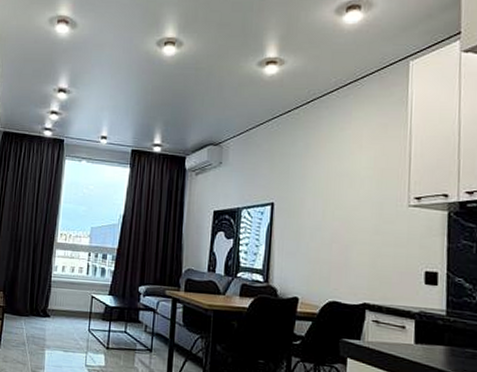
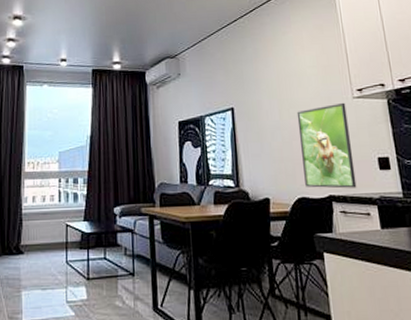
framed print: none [339,209,399,299] -> present [296,102,357,189]

